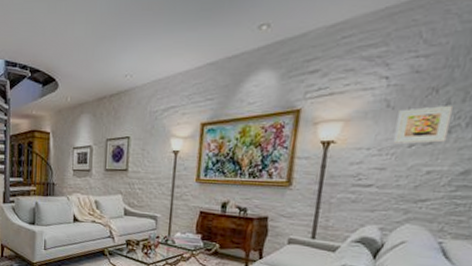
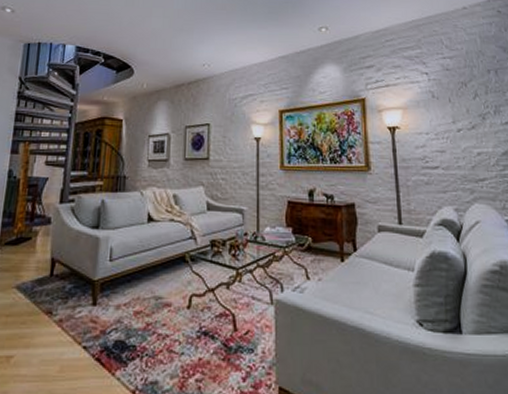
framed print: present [393,105,454,144] -> none [442,96,484,129]

